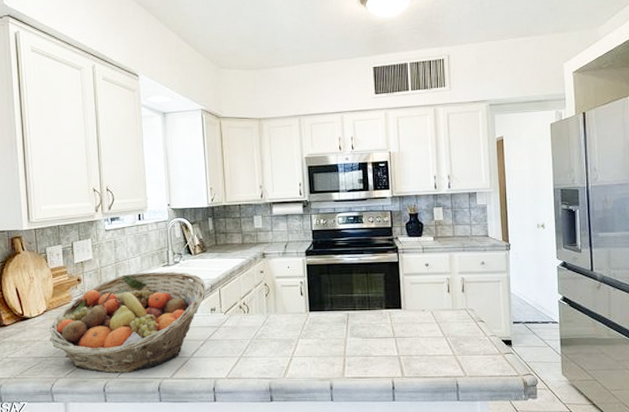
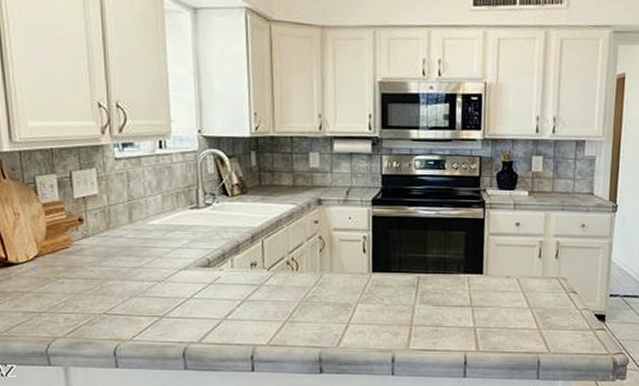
fruit basket: present [49,271,206,374] -> none [42,214,246,336]

